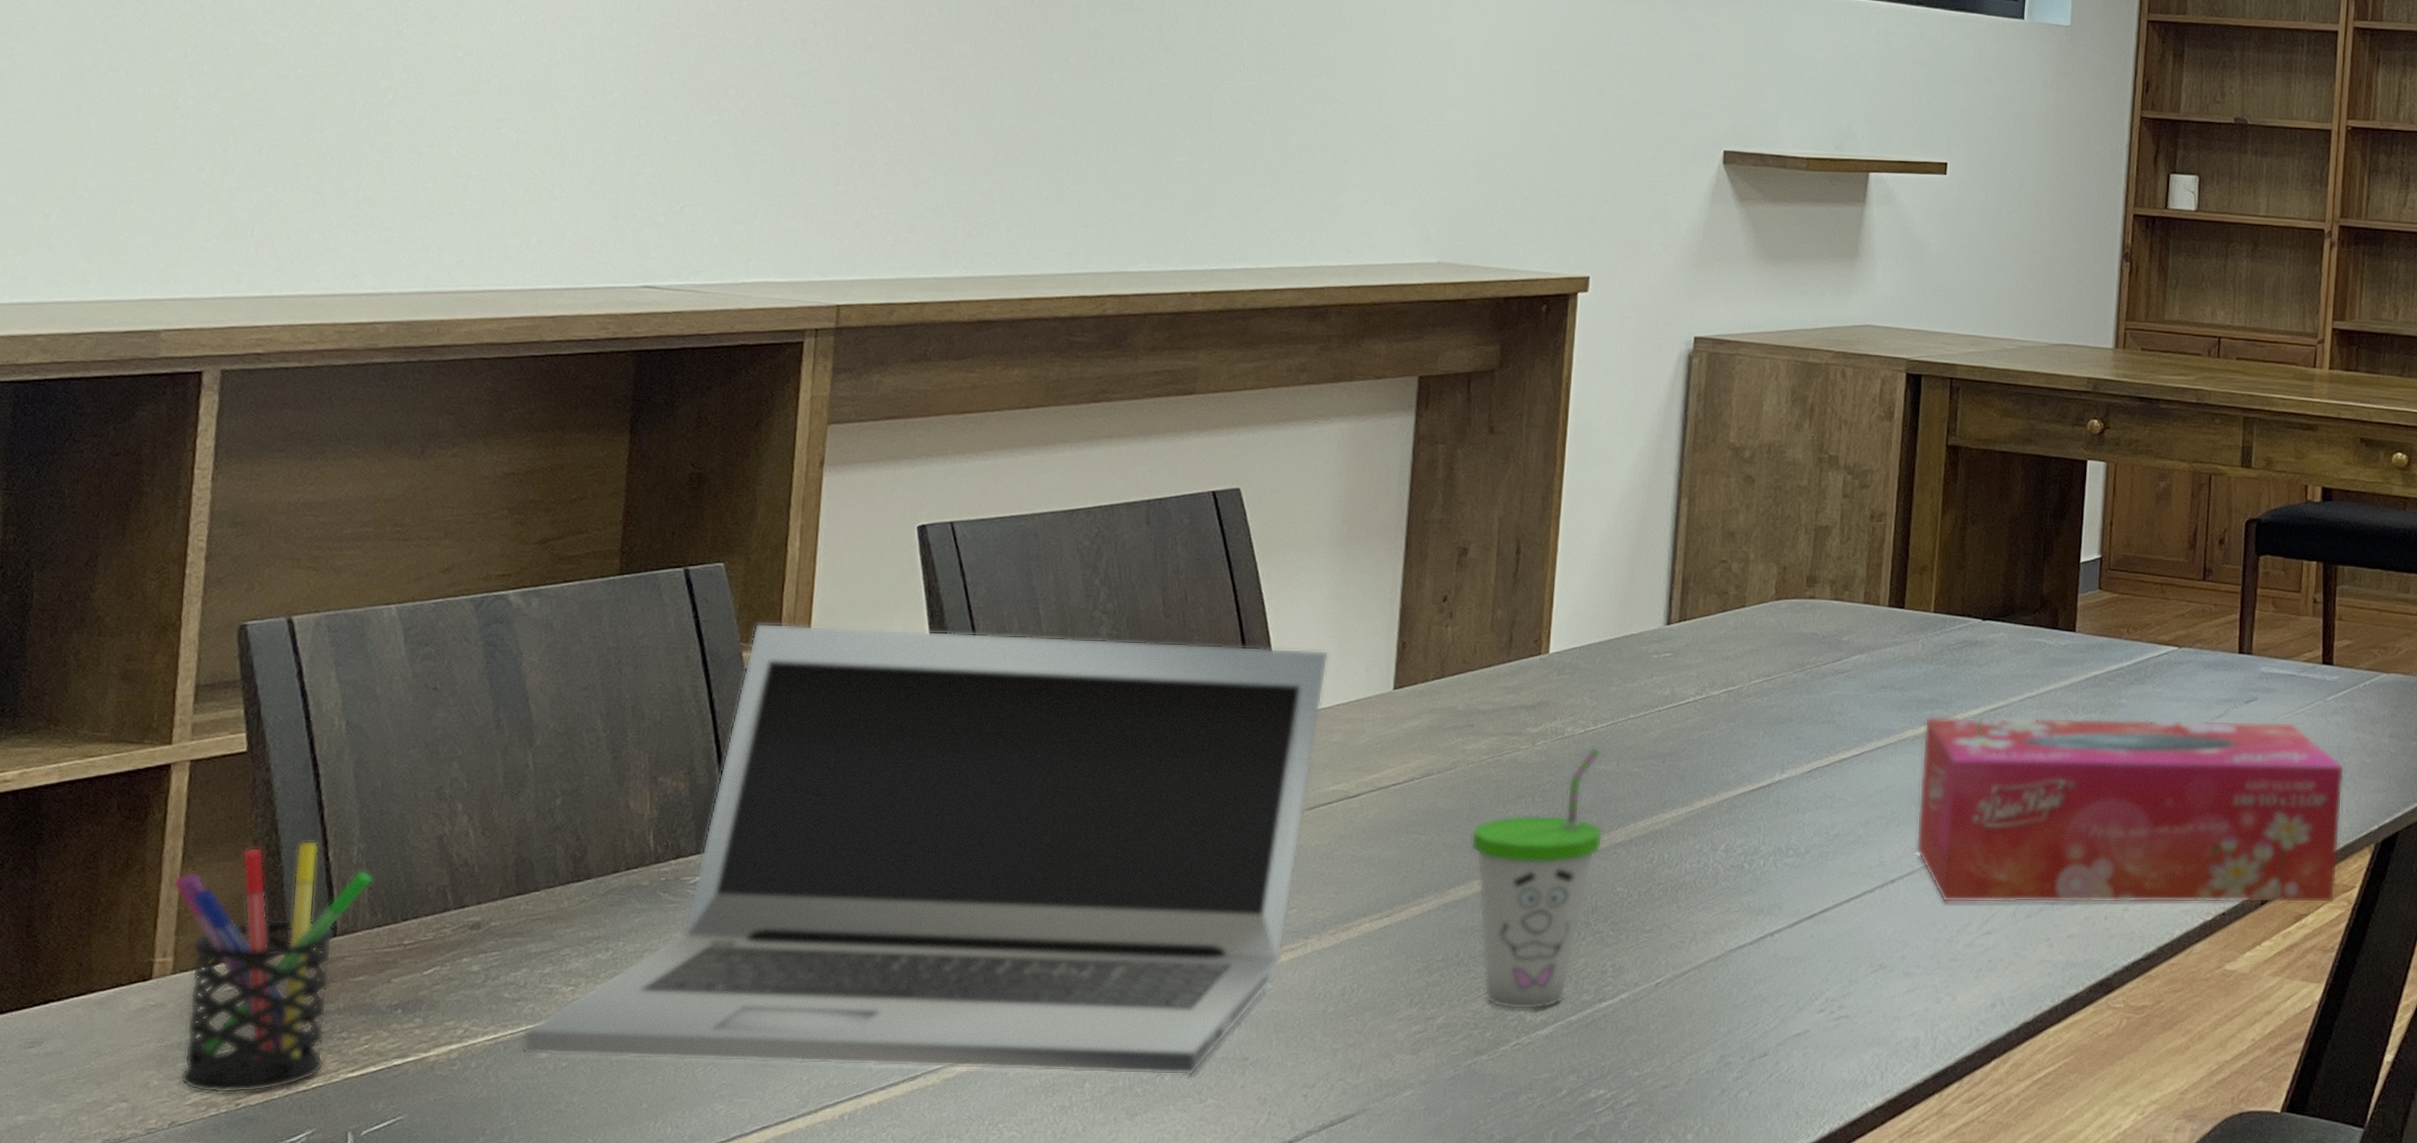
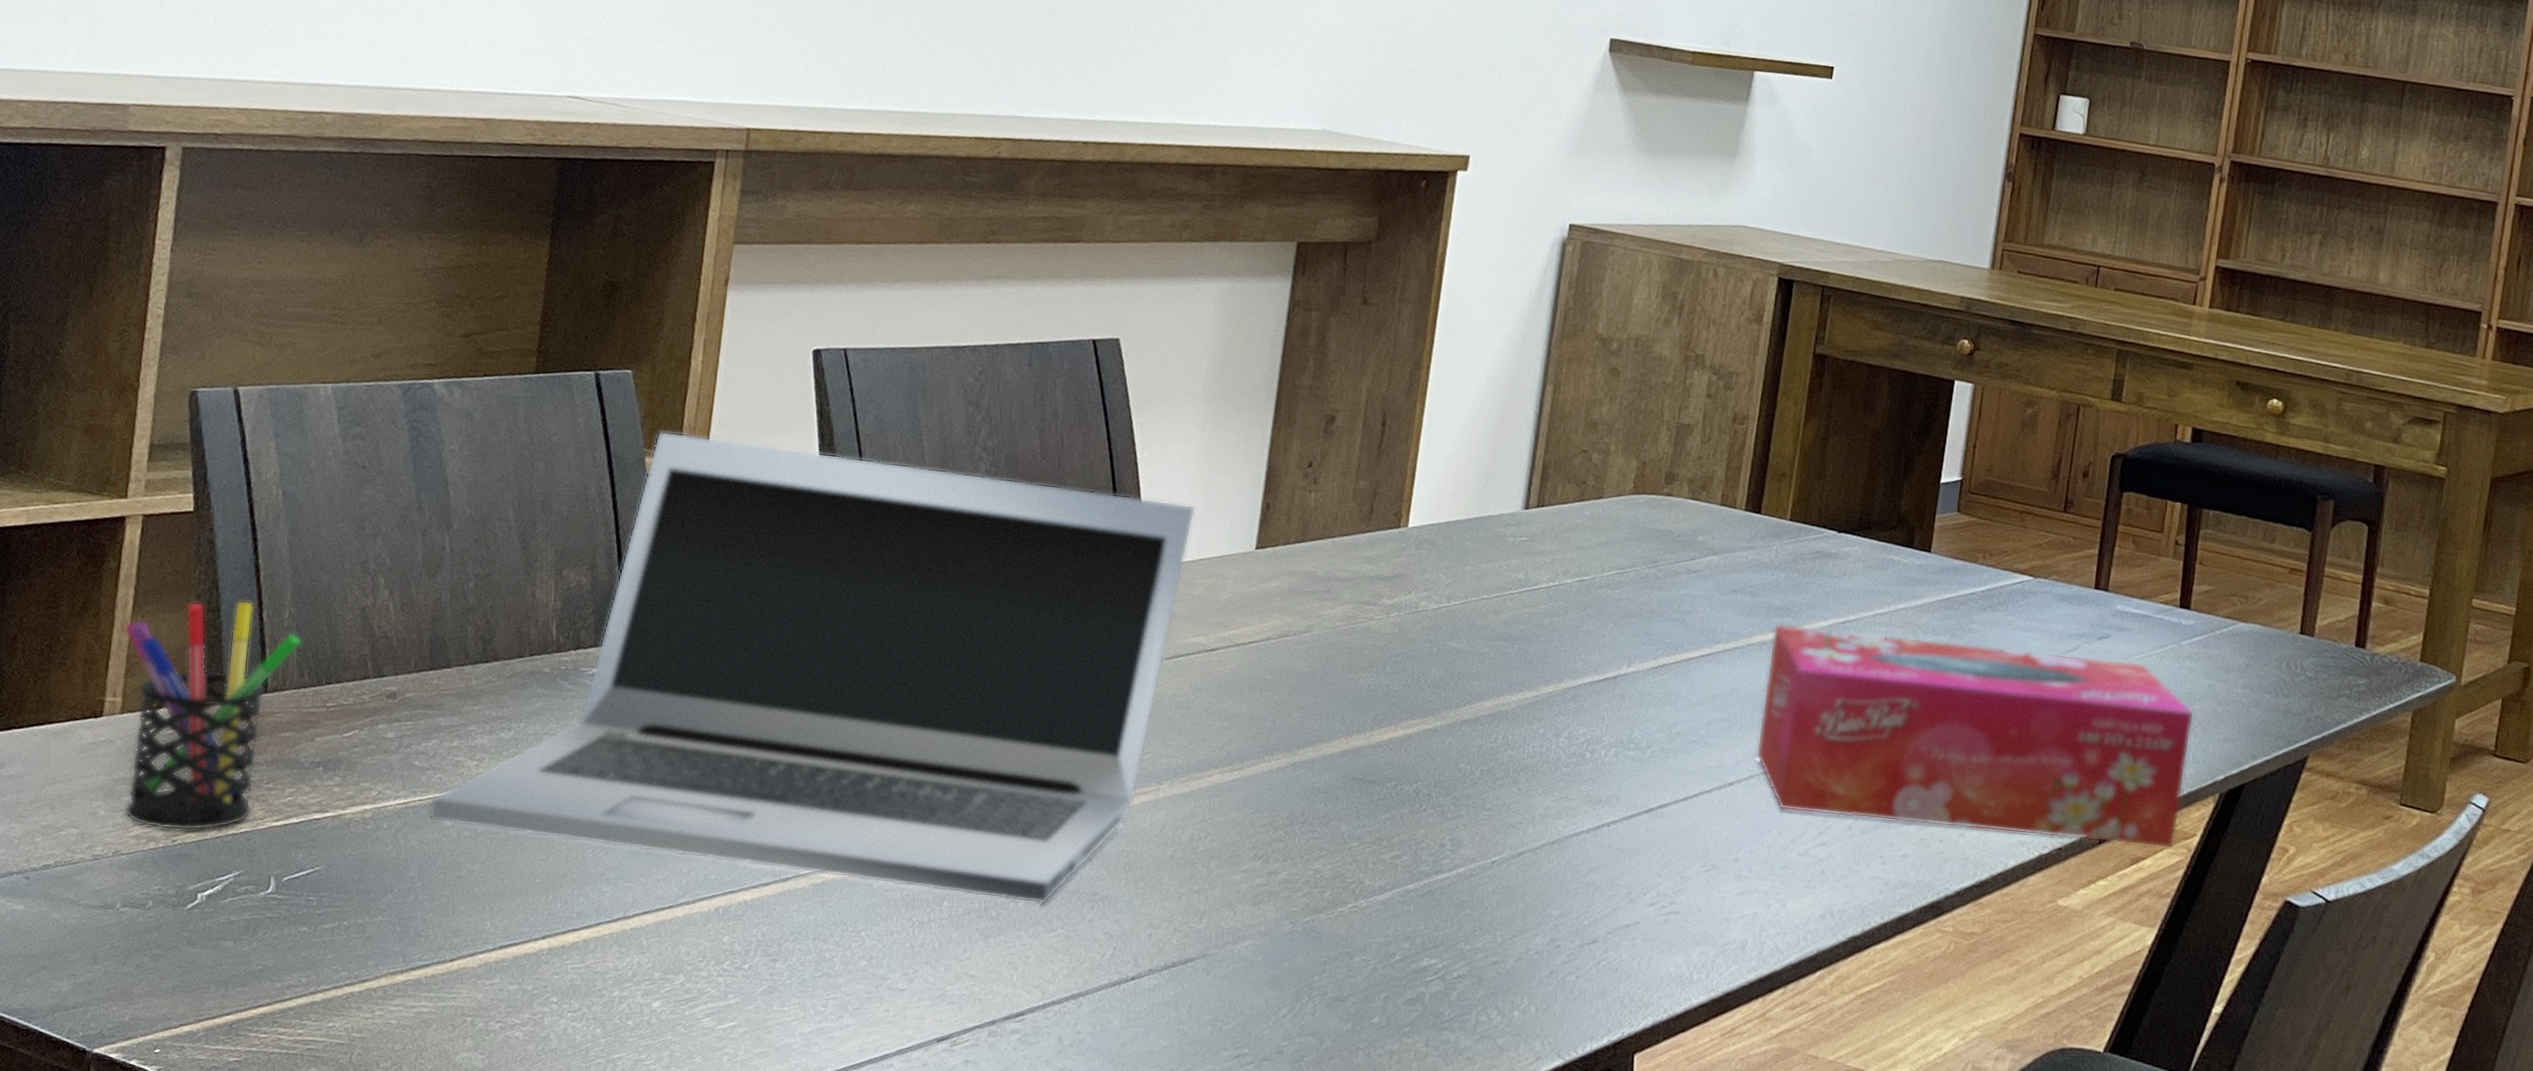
cup: present [1470,746,1603,1010] -> none [1321,622,1453,875]

